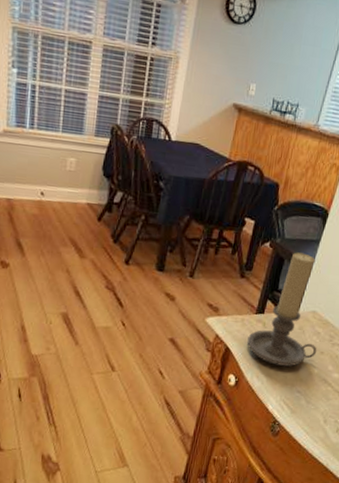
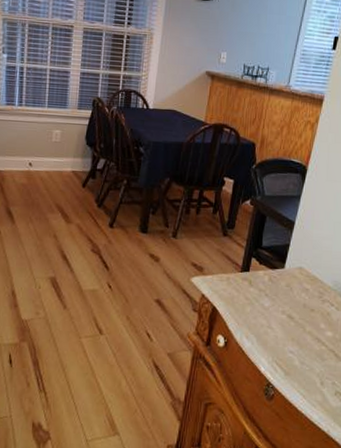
candle holder: present [247,252,317,367] -> none [234,209,307,326]

